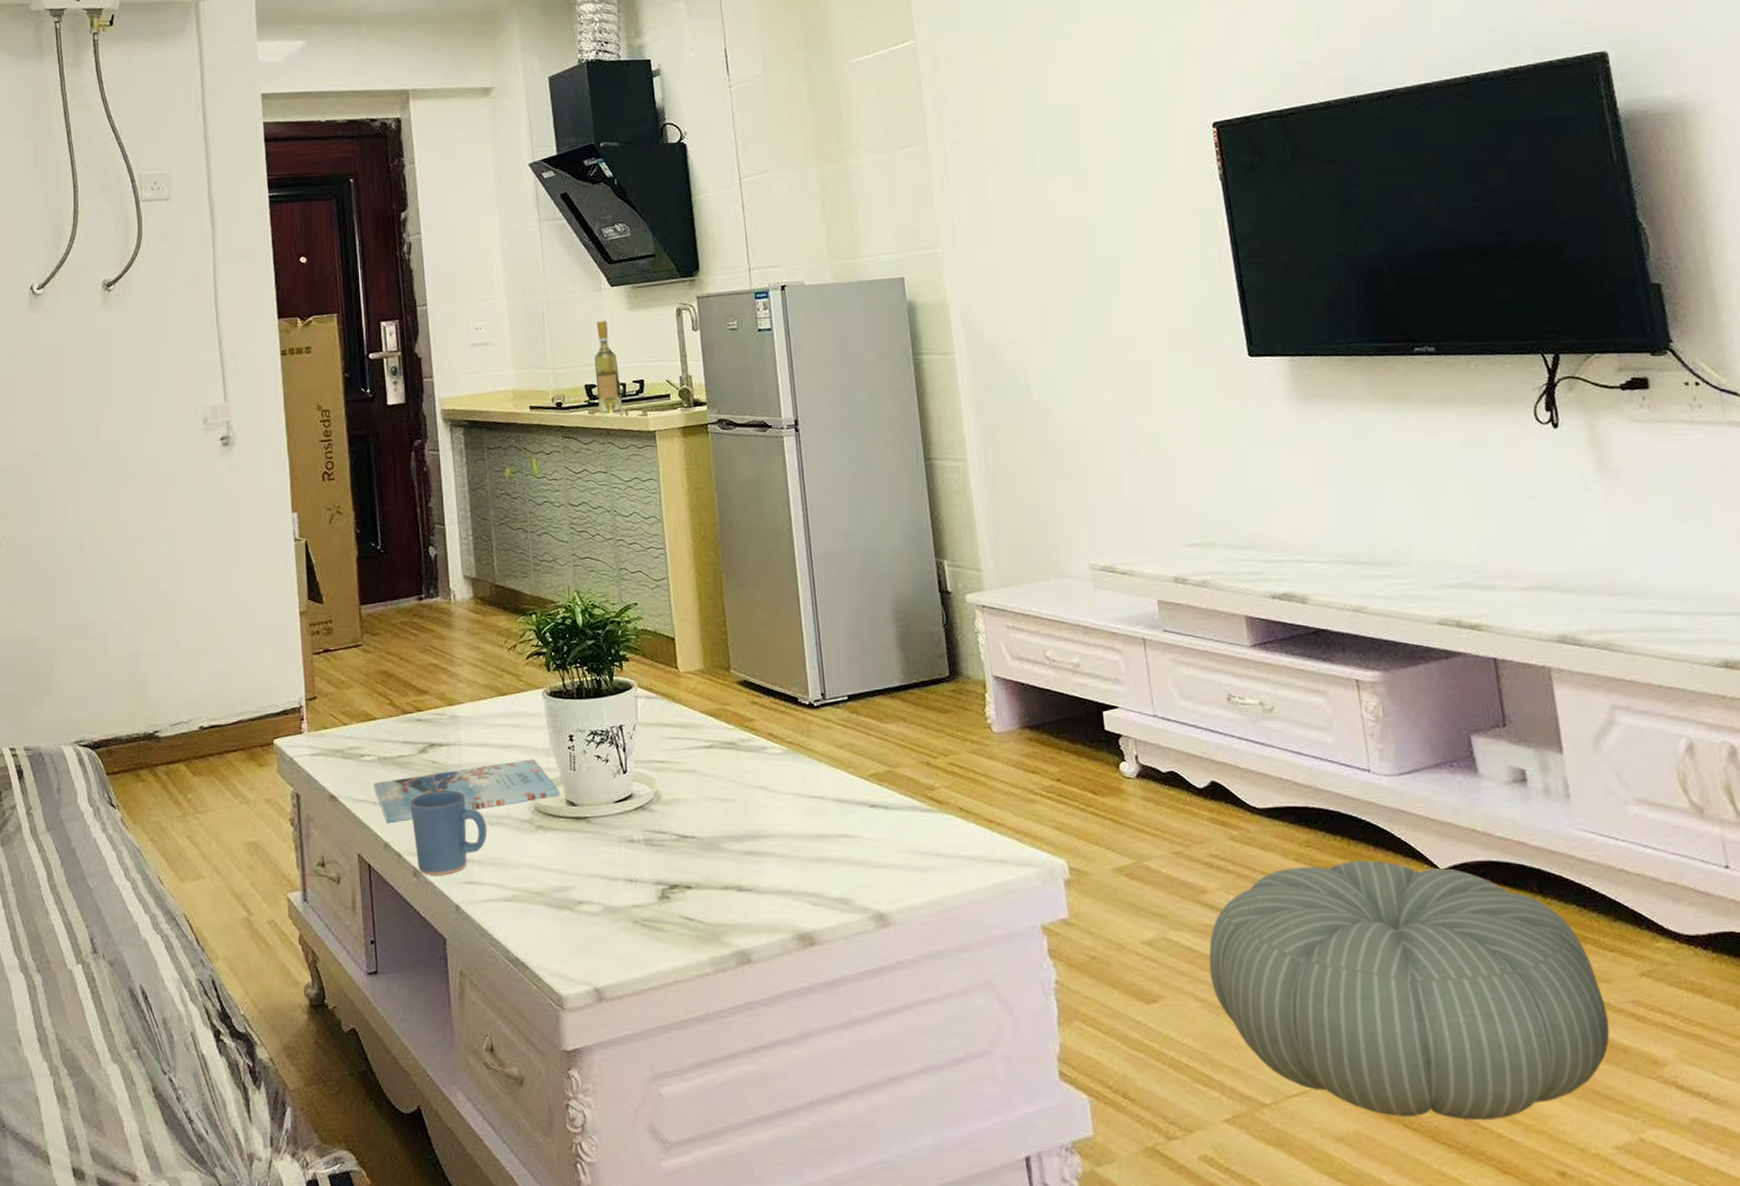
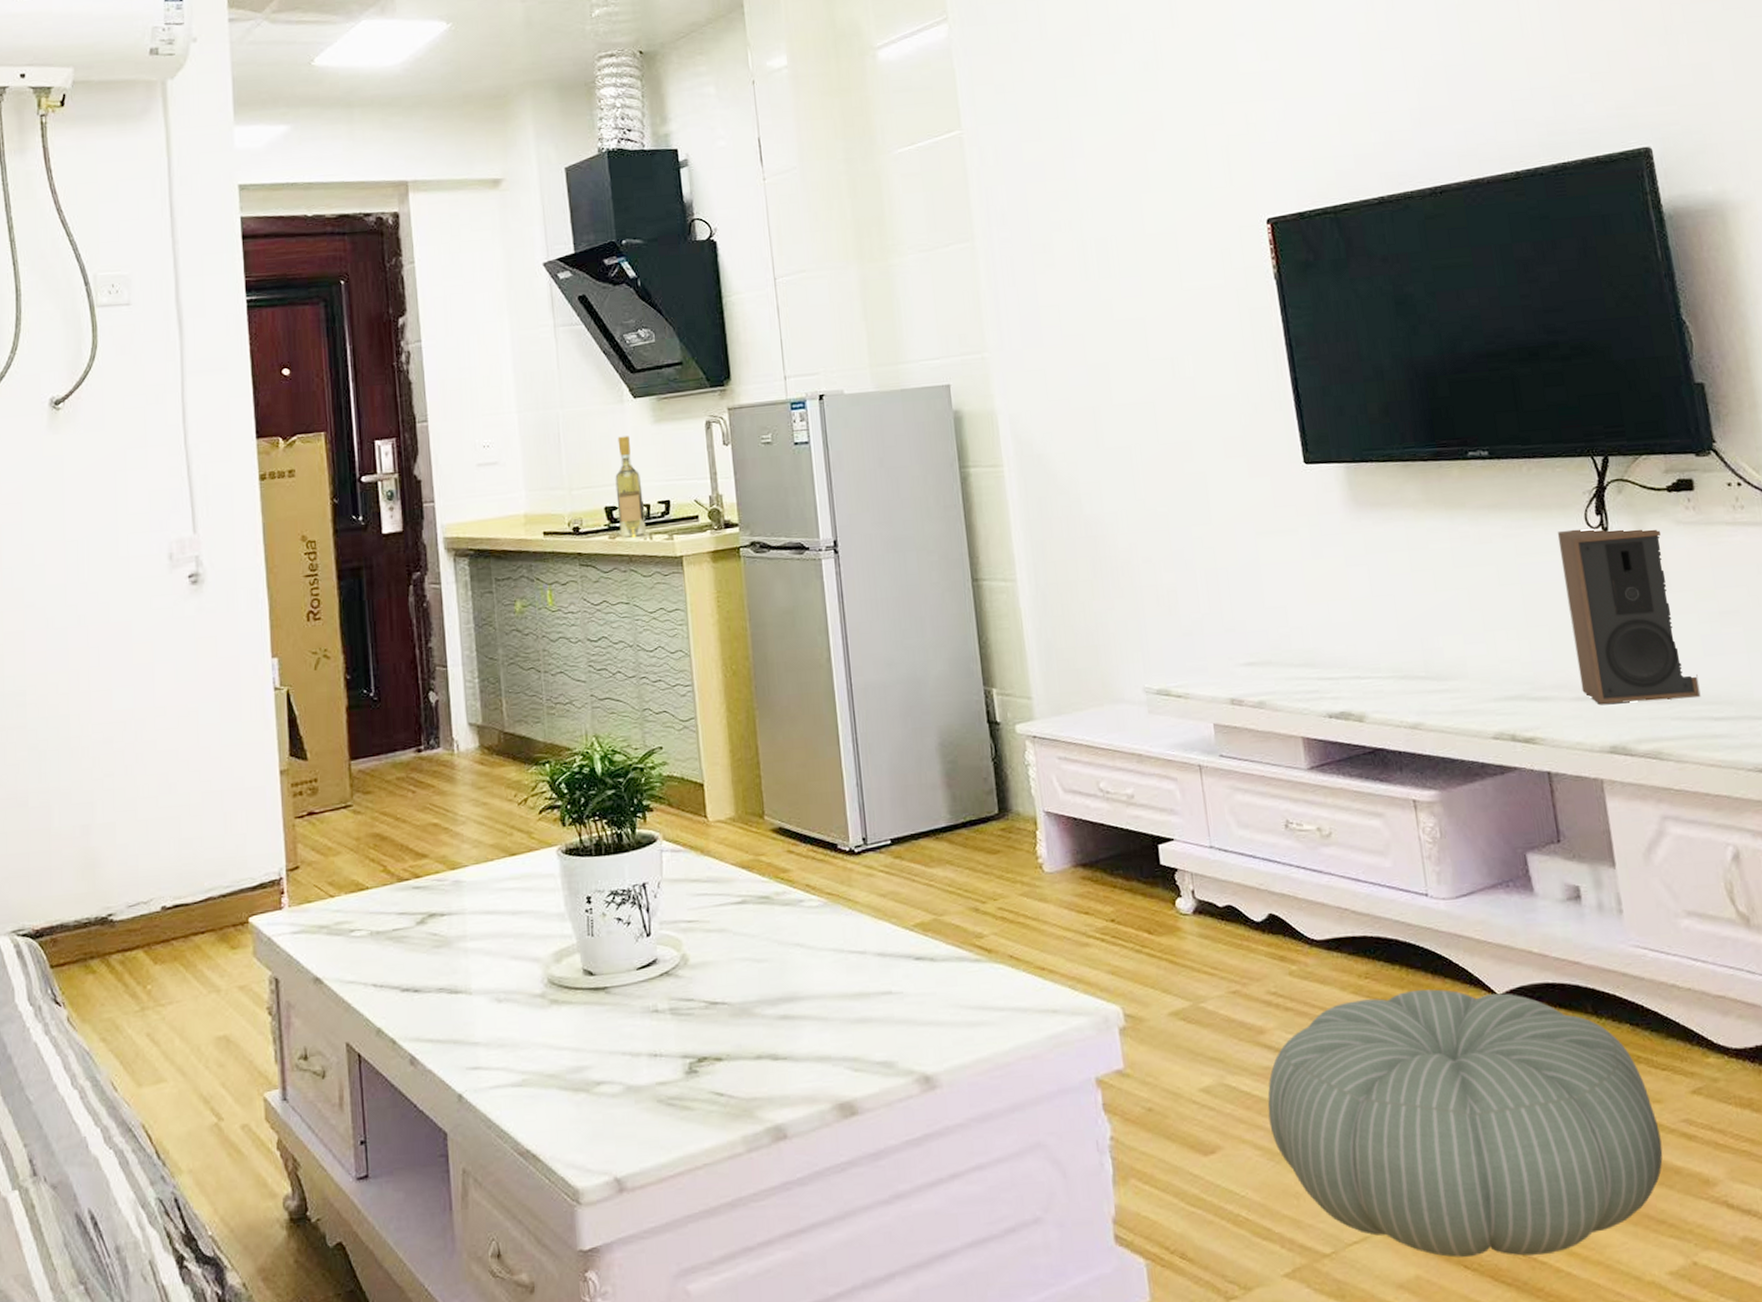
magazine: present [373,759,561,824] -> none [364,925,577,1007]
mug: present [410,790,487,875] -> none [406,965,494,1063]
speaker: none [1506,425,1654,595] -> present [1558,530,1701,704]

